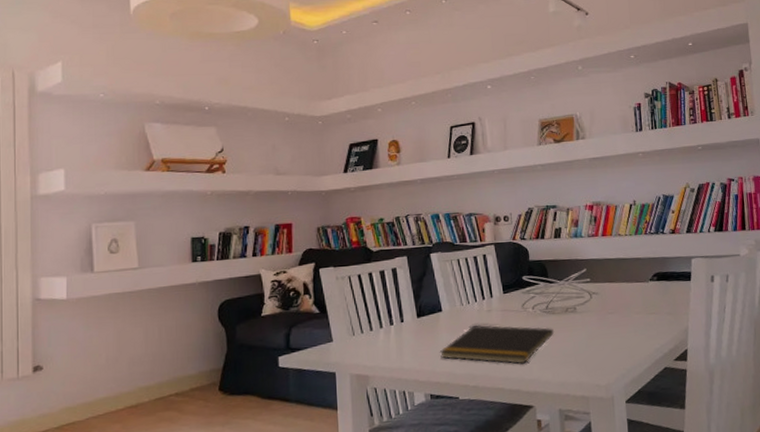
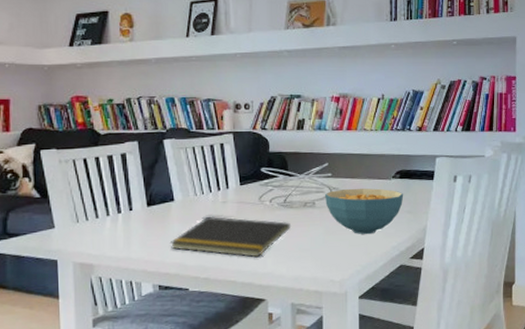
cereal bowl: none [584,291,663,338] -> present [324,188,404,234]

